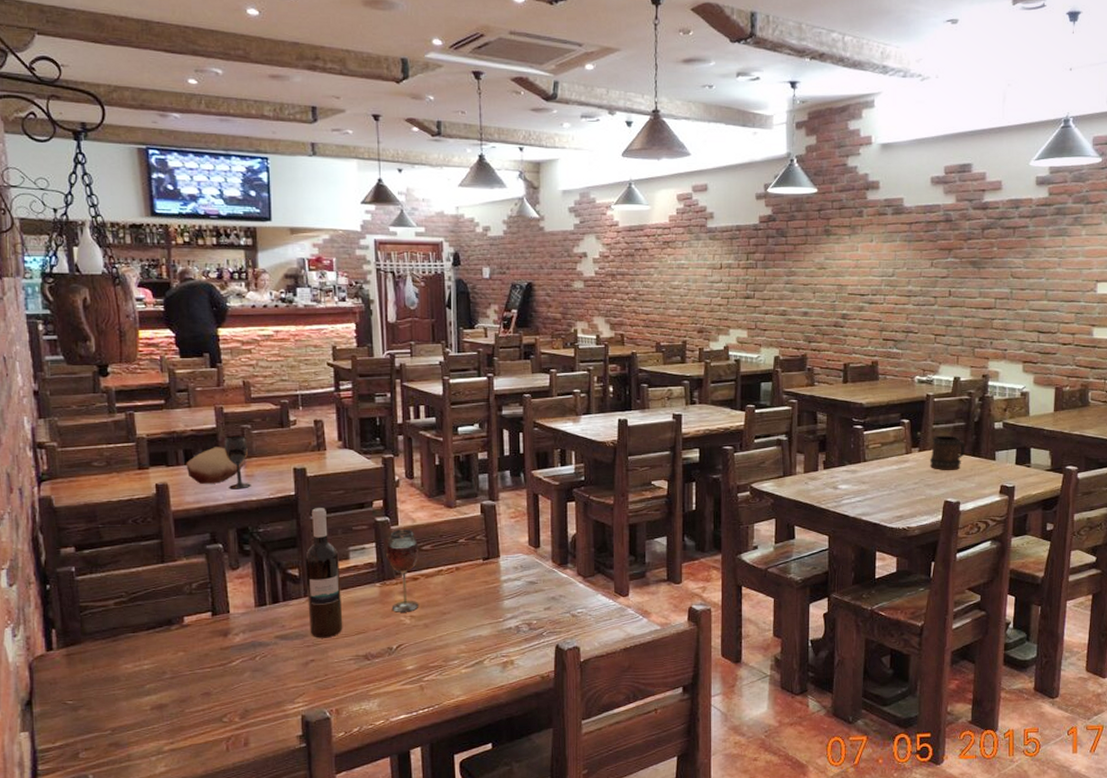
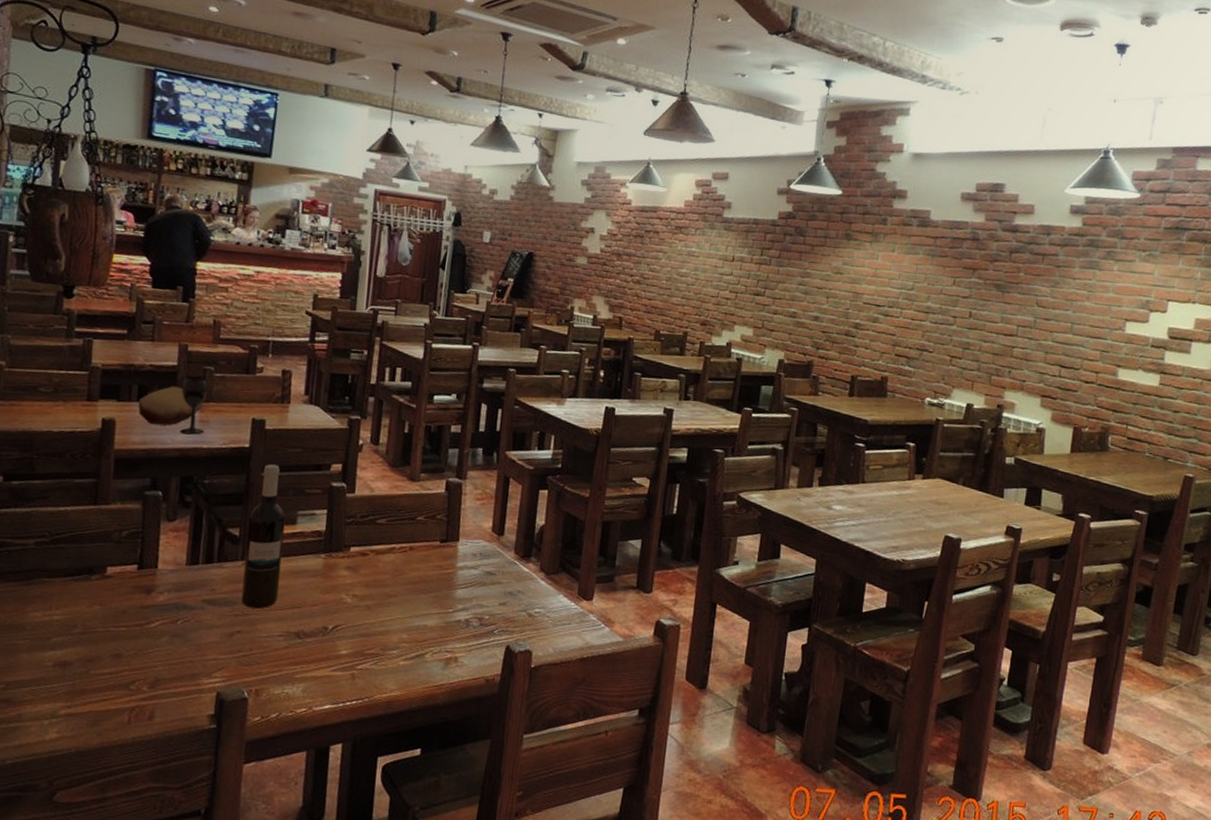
wineglass: present [386,530,420,612] -> none [335,498,374,590]
beer mug: present [929,435,965,470] -> none [932,463,972,504]

